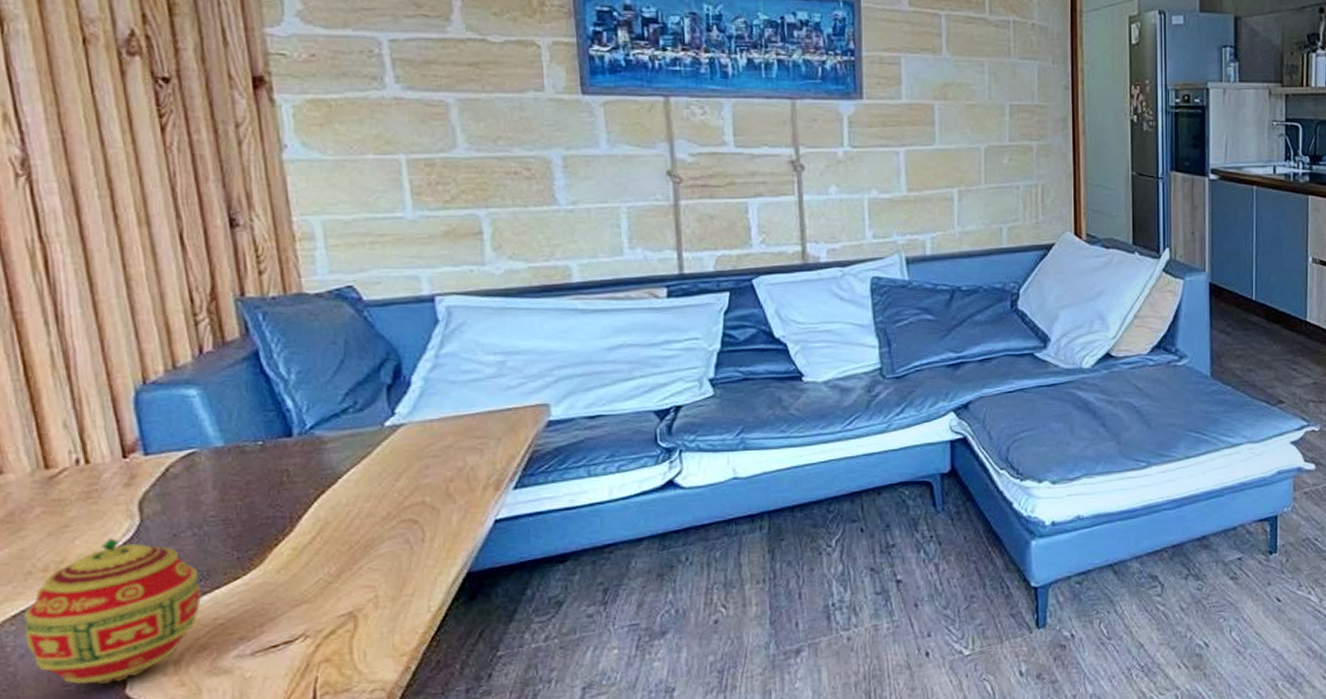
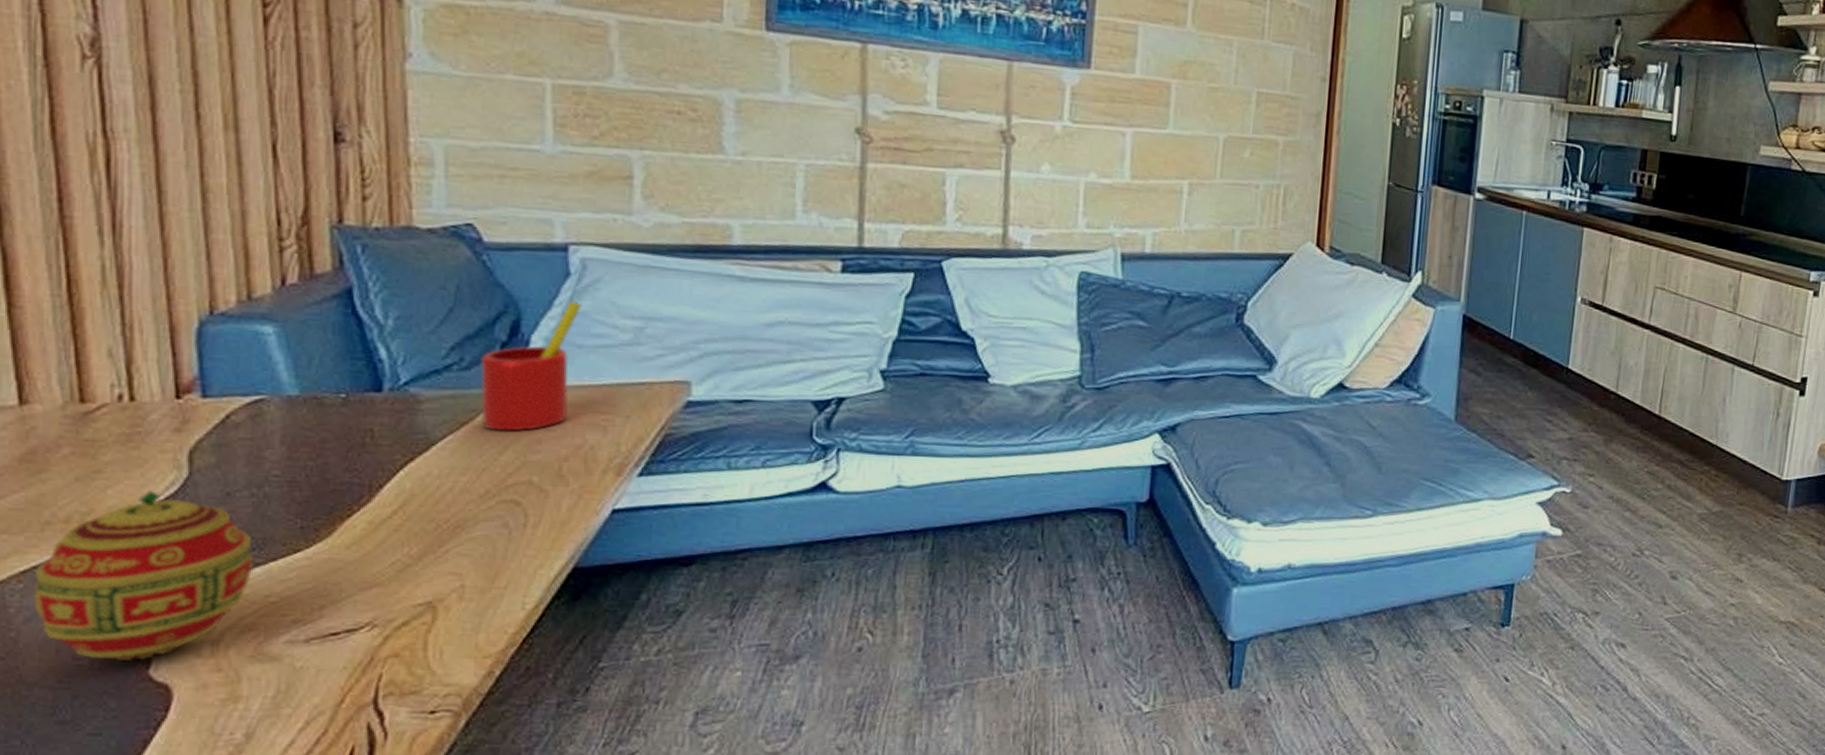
straw: none [371,344,452,461] -> present [480,301,583,432]

